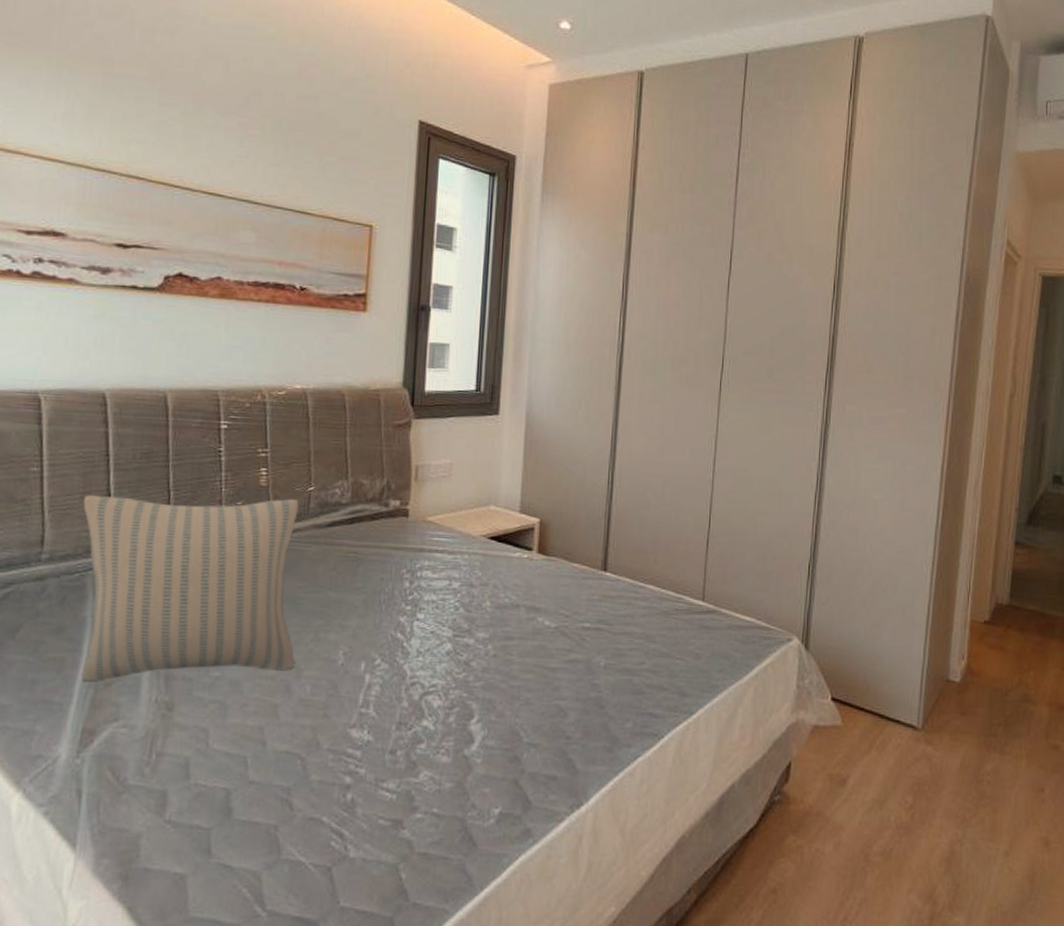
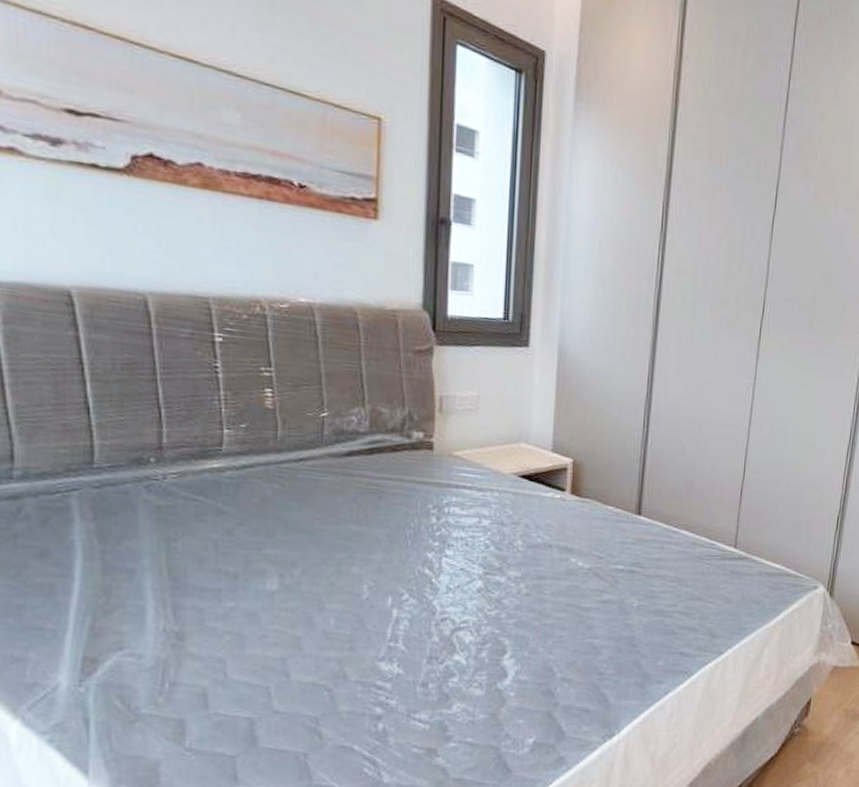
pillow: present [81,495,299,682] -> none [57,407,317,610]

